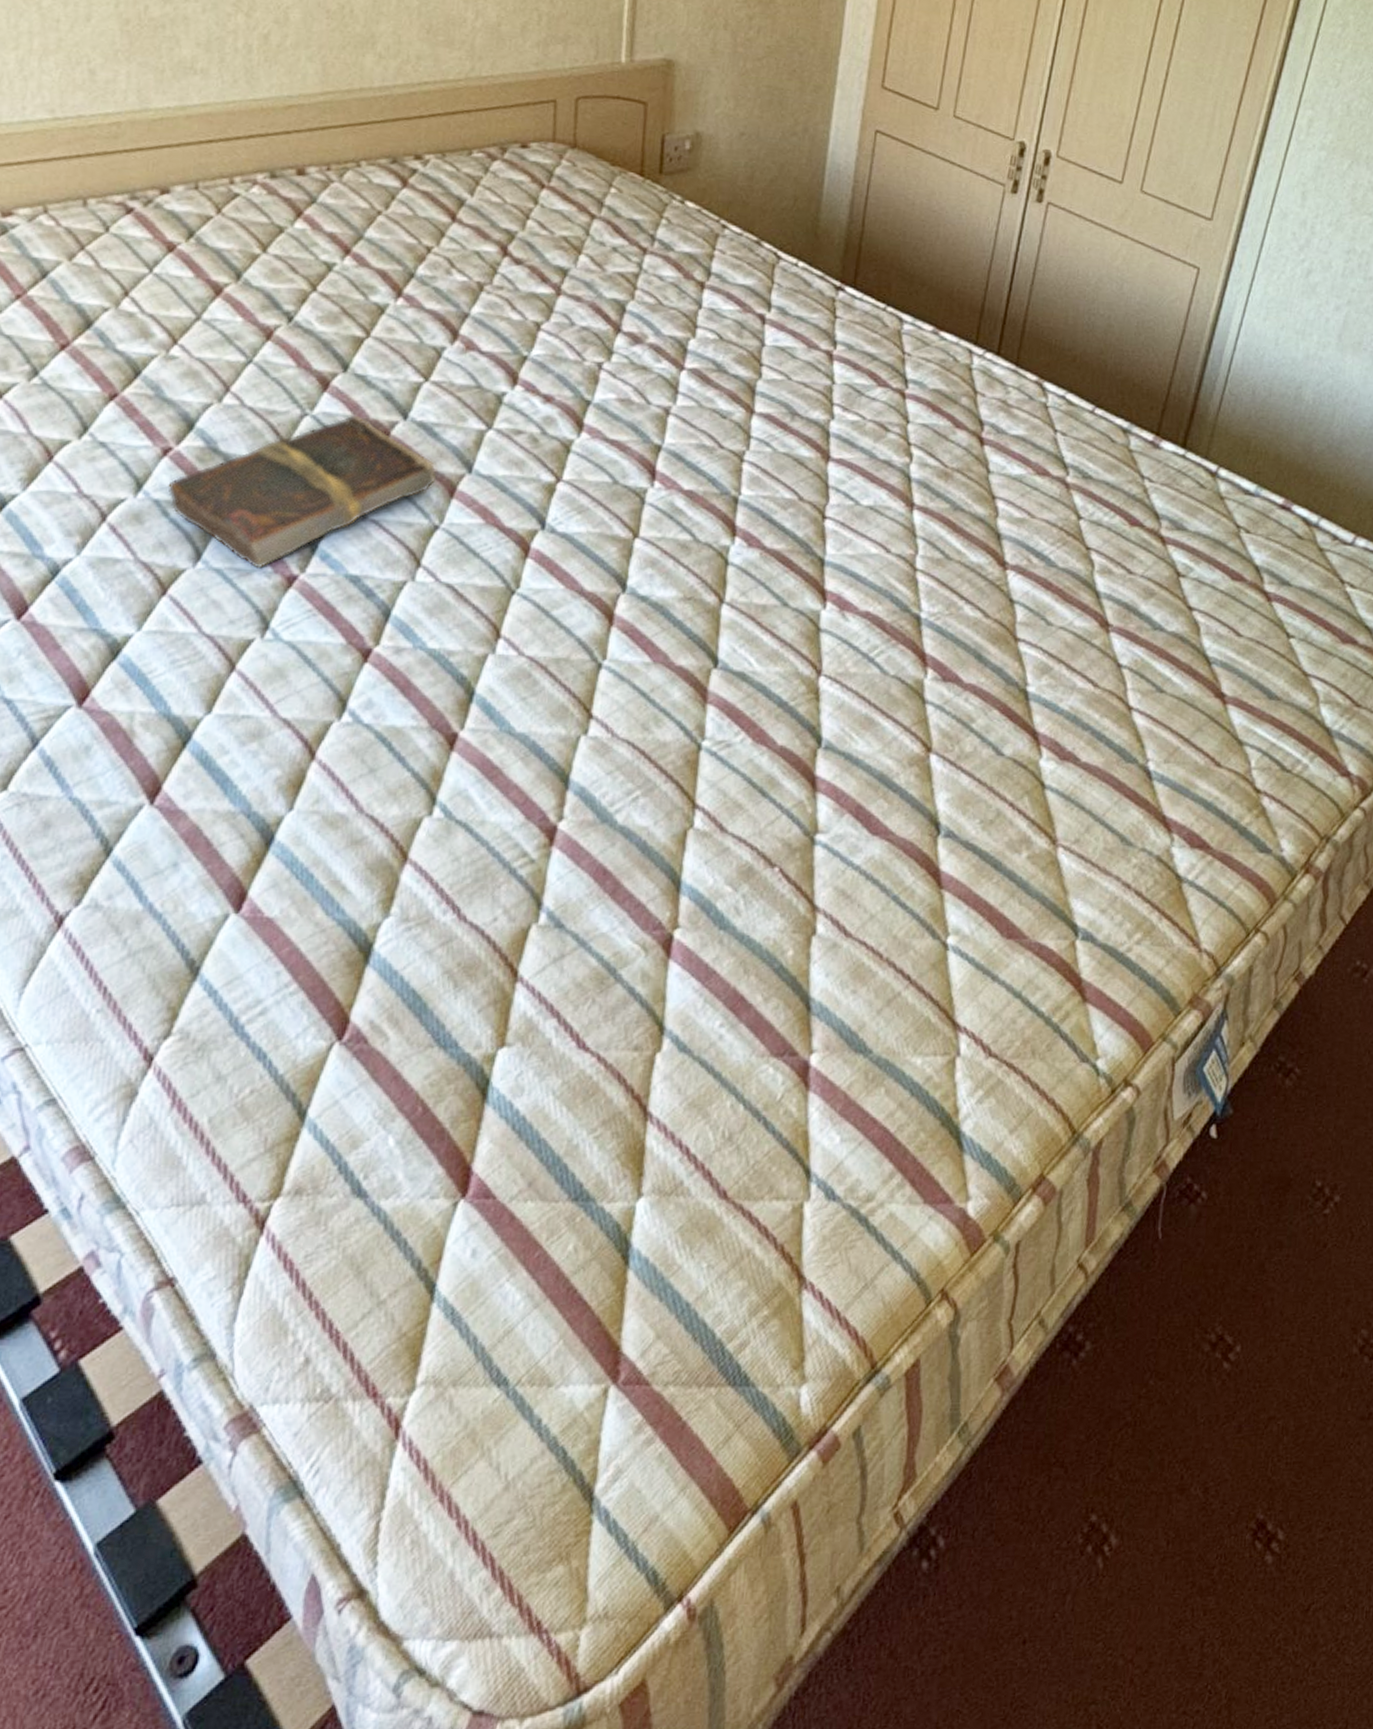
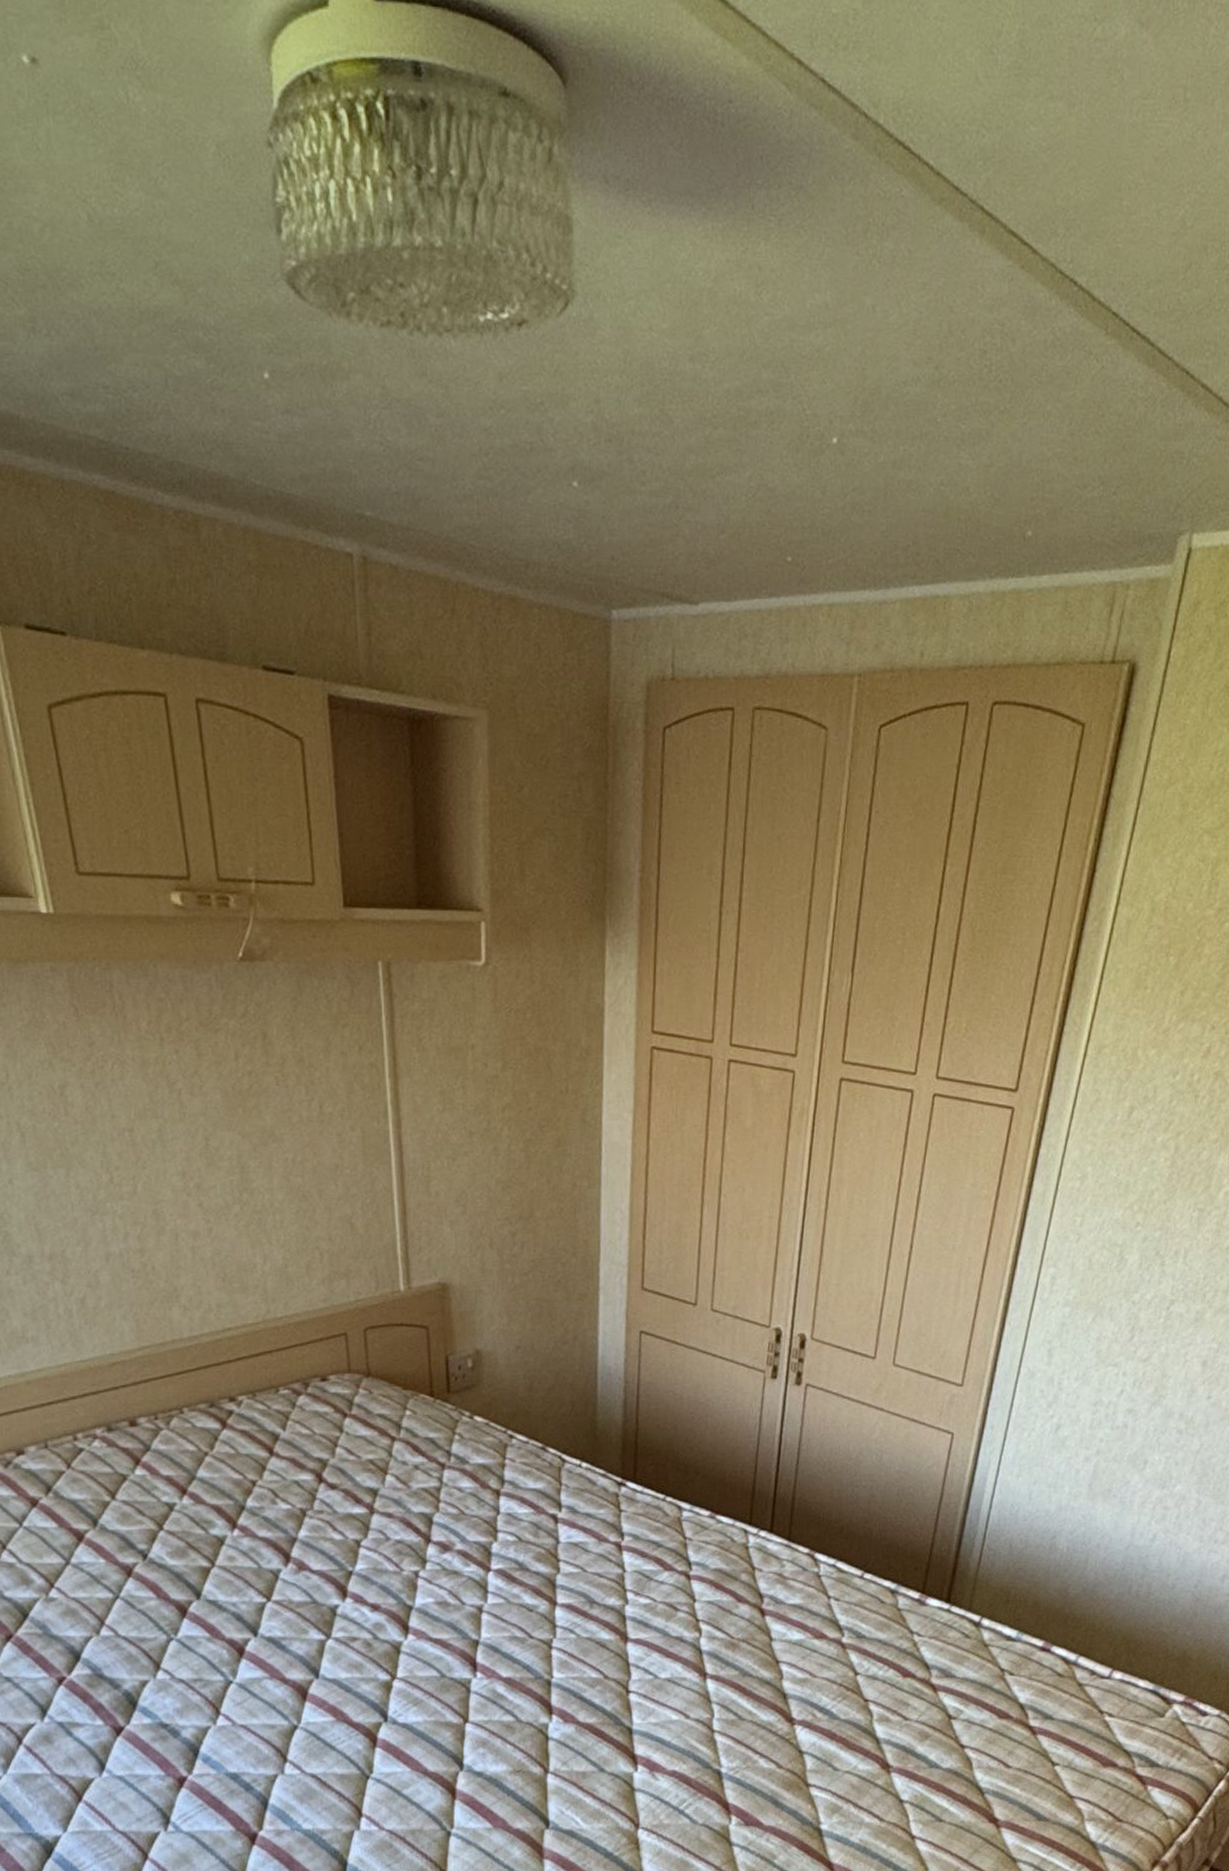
book: present [167,414,437,569] -> none [67,1636,290,1774]

